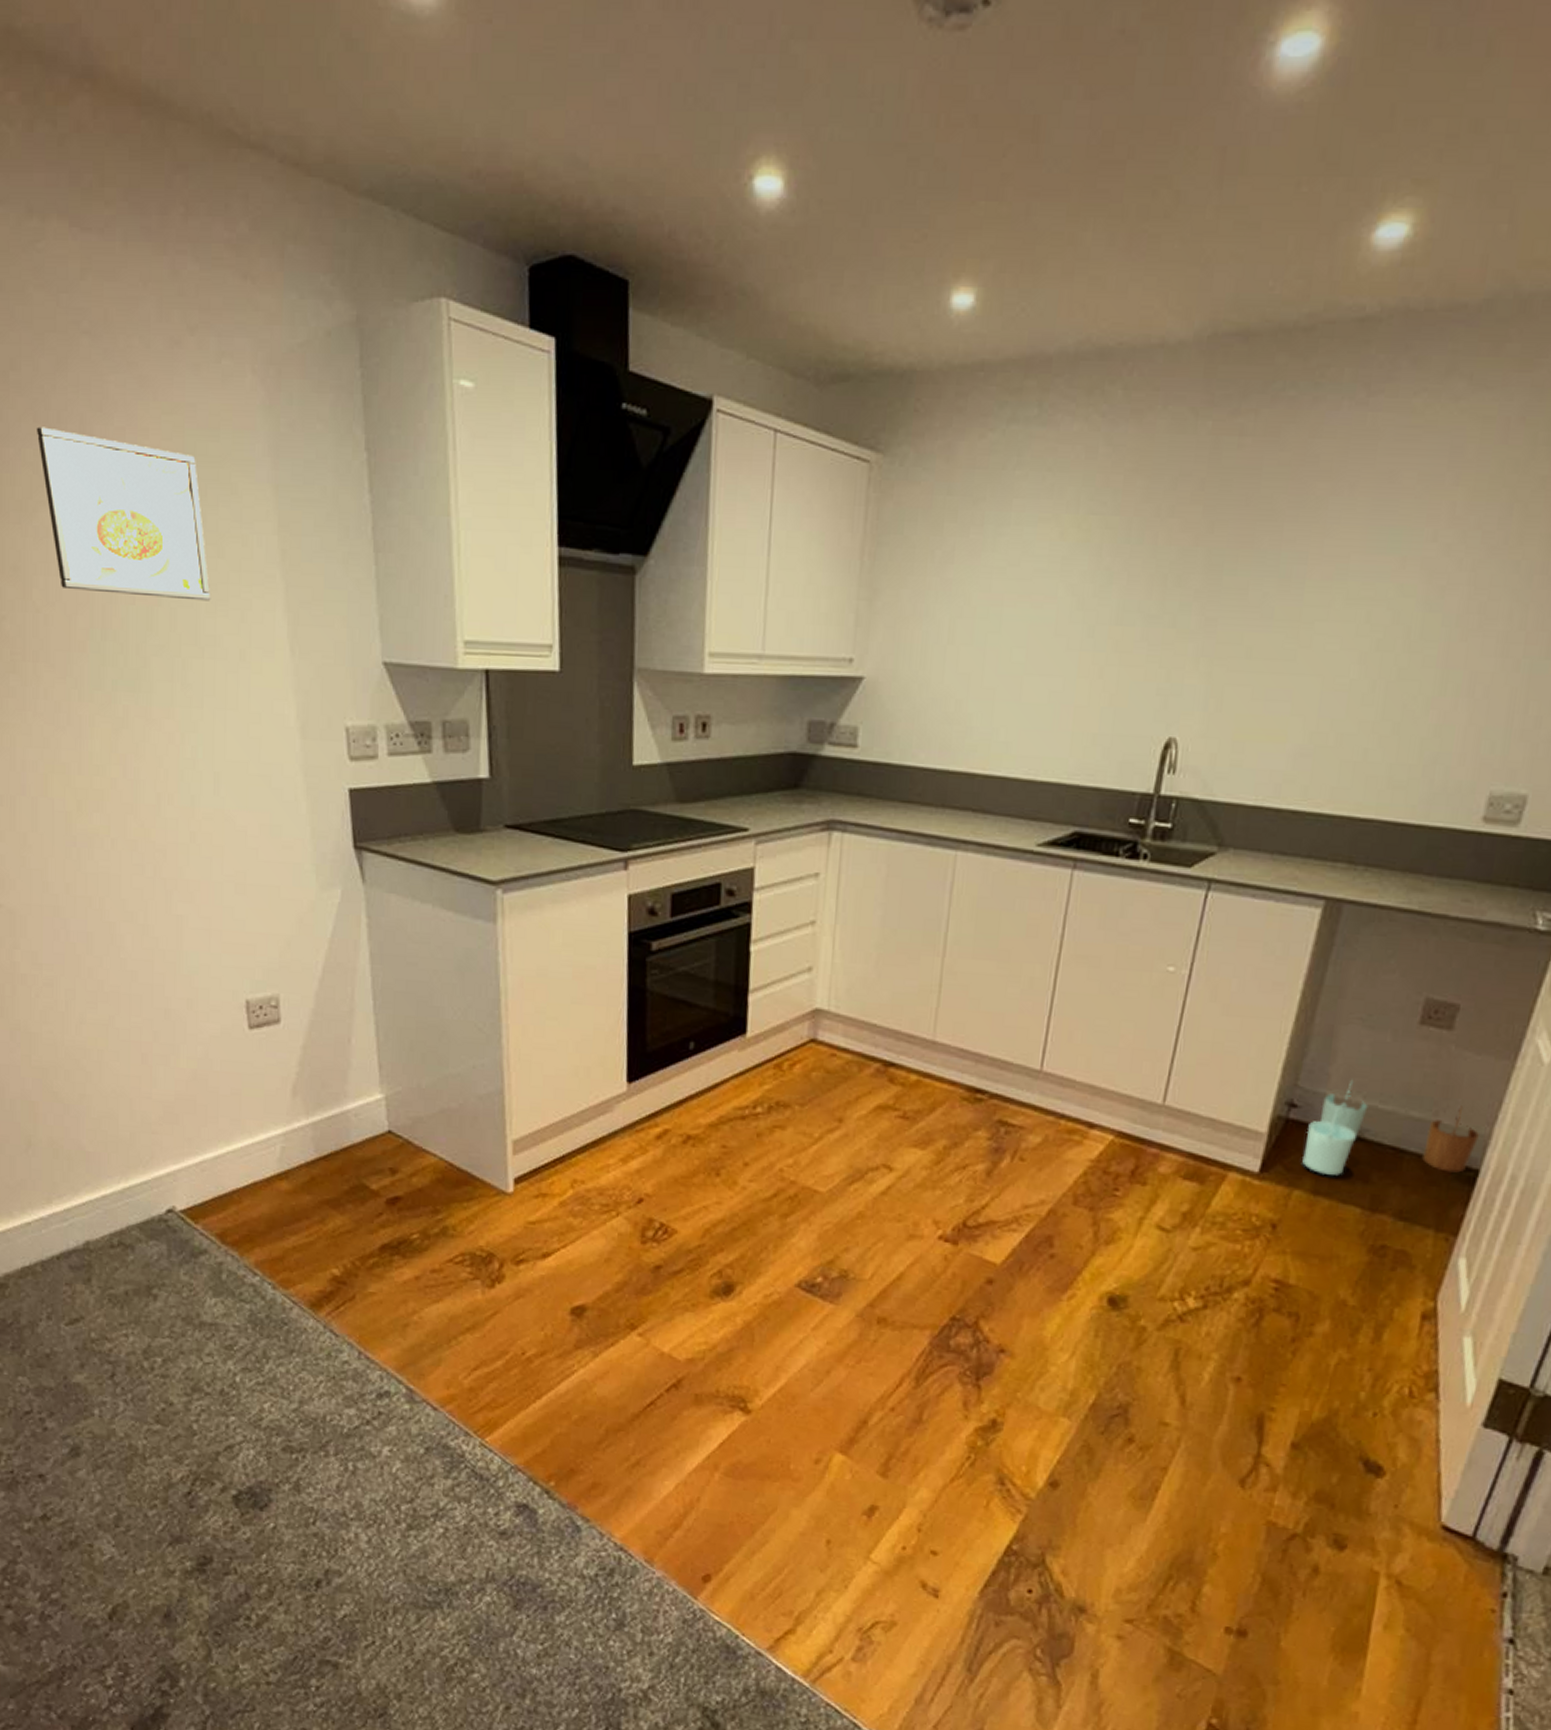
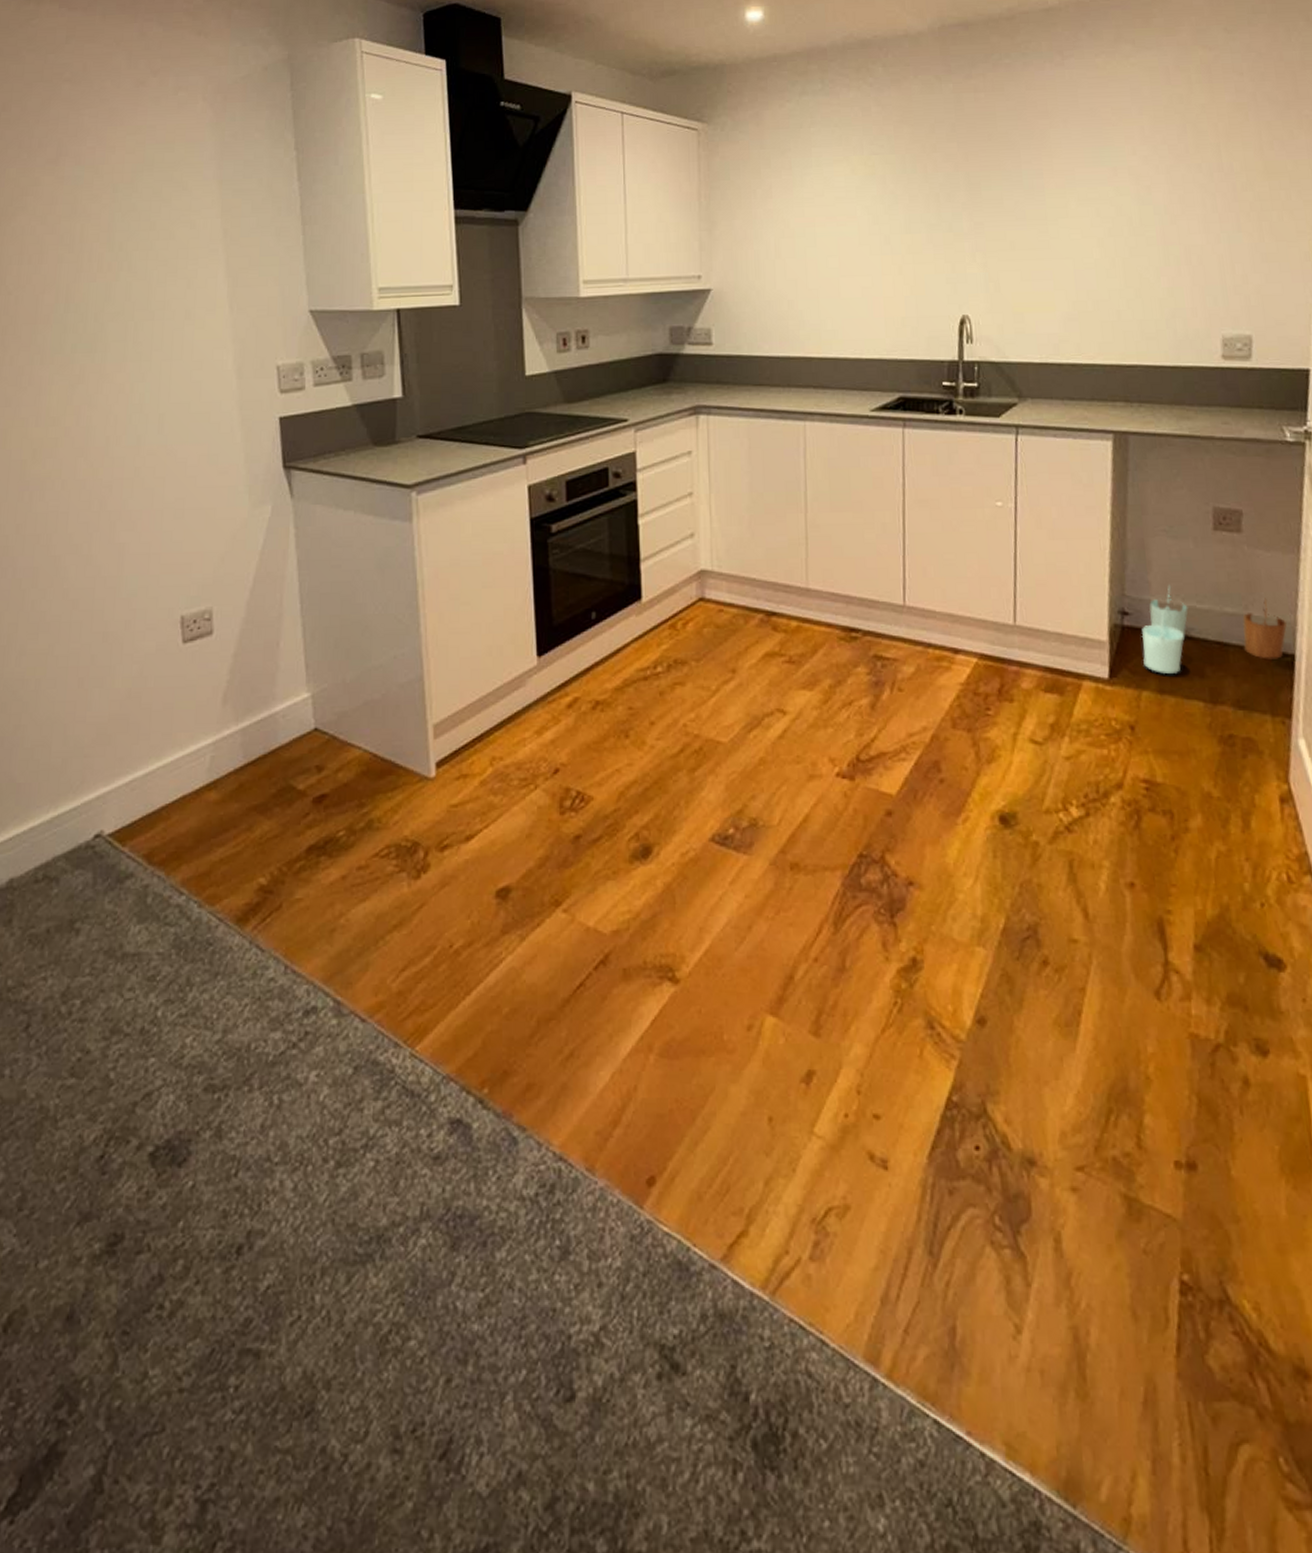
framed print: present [37,426,211,601] -> none [20,151,162,274]

